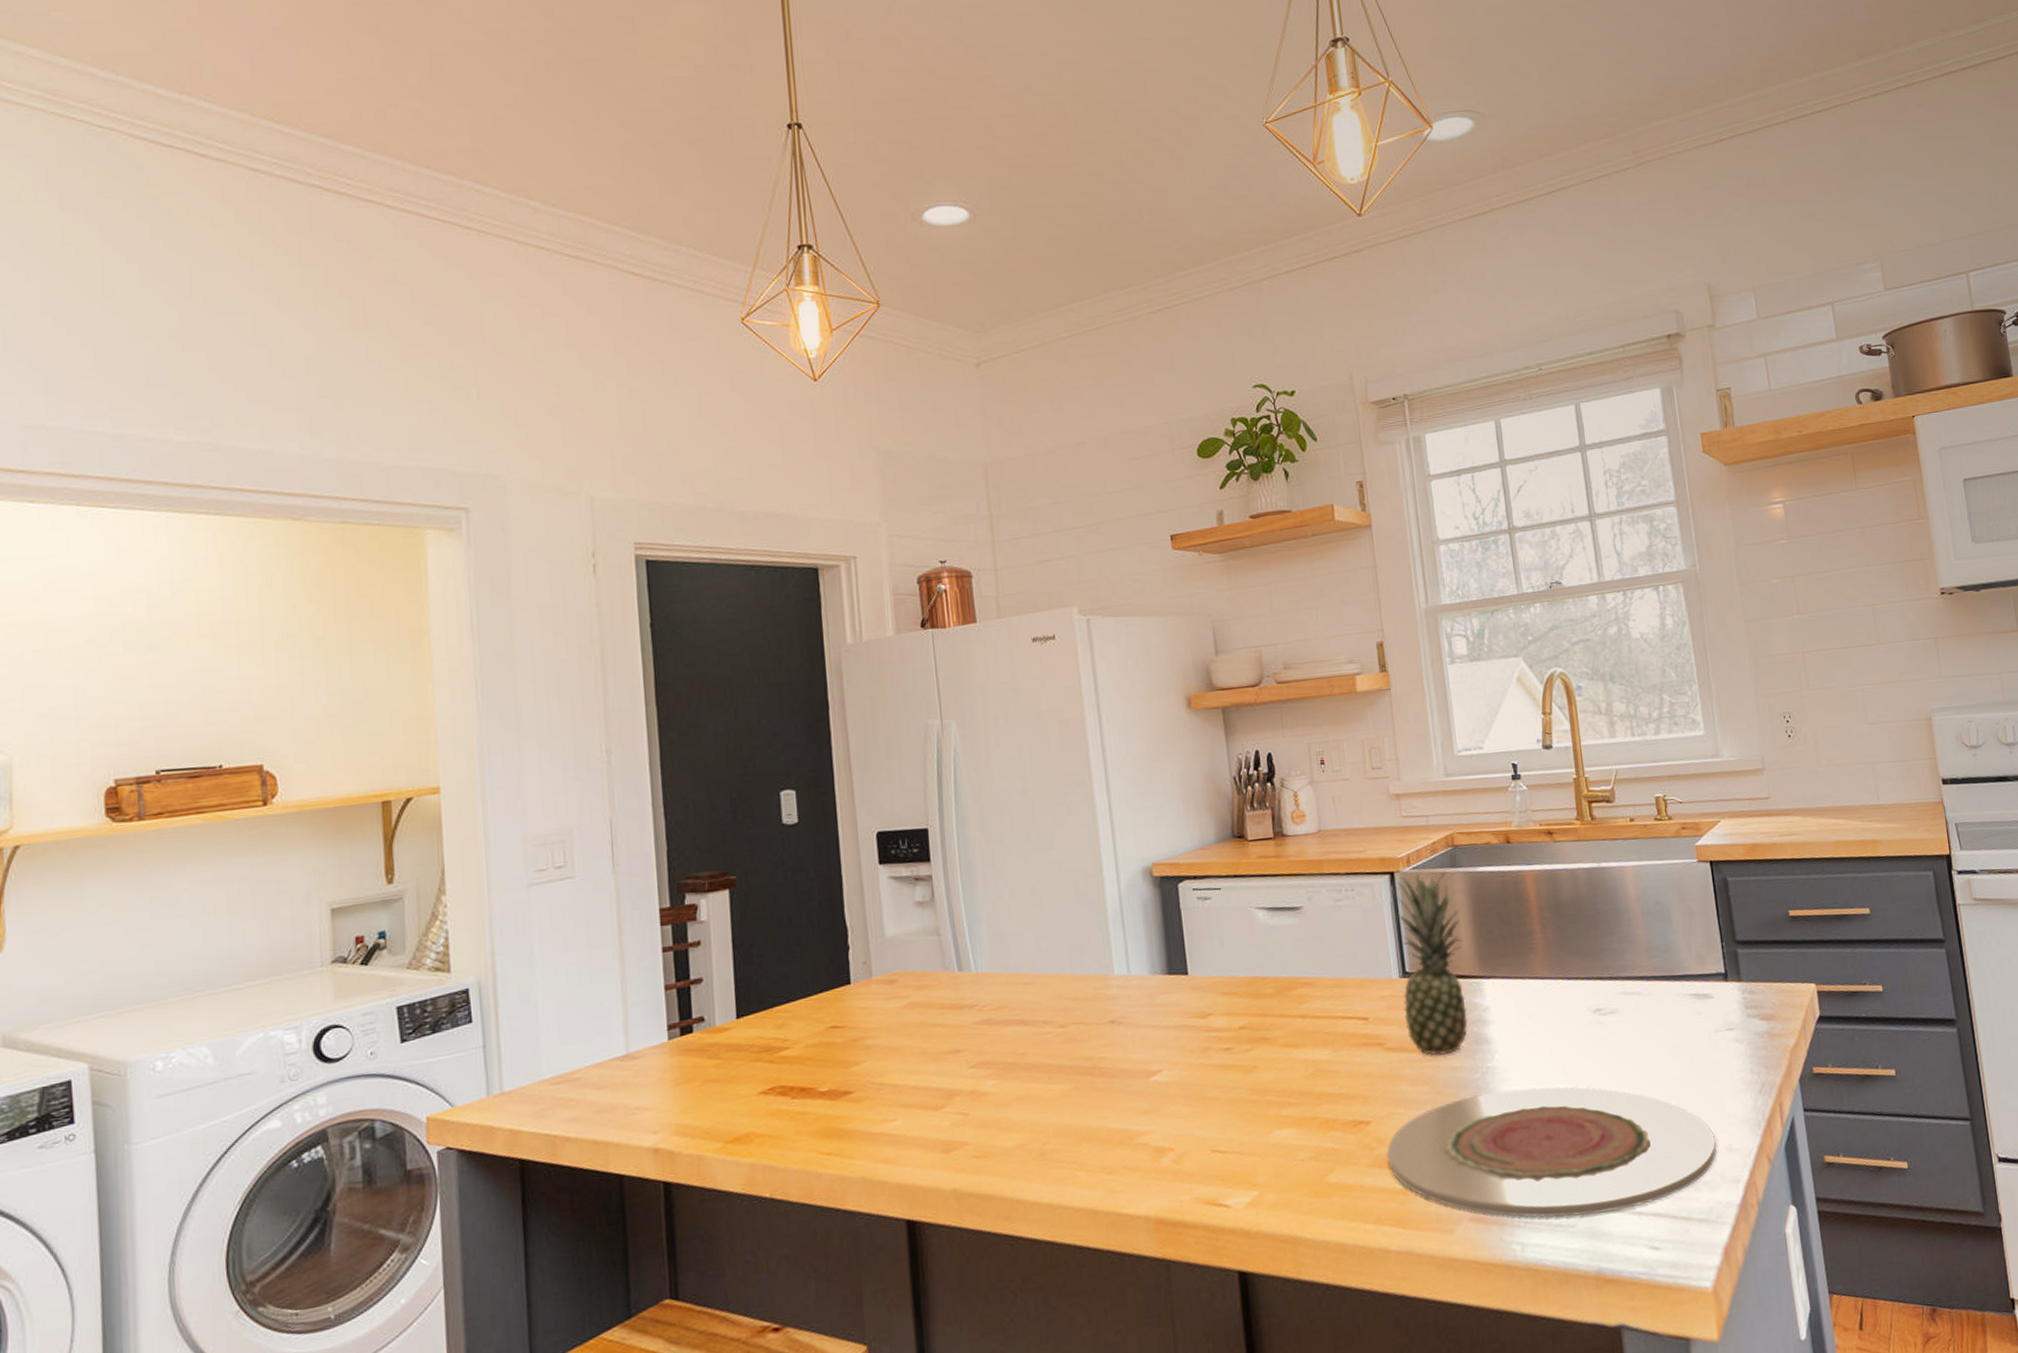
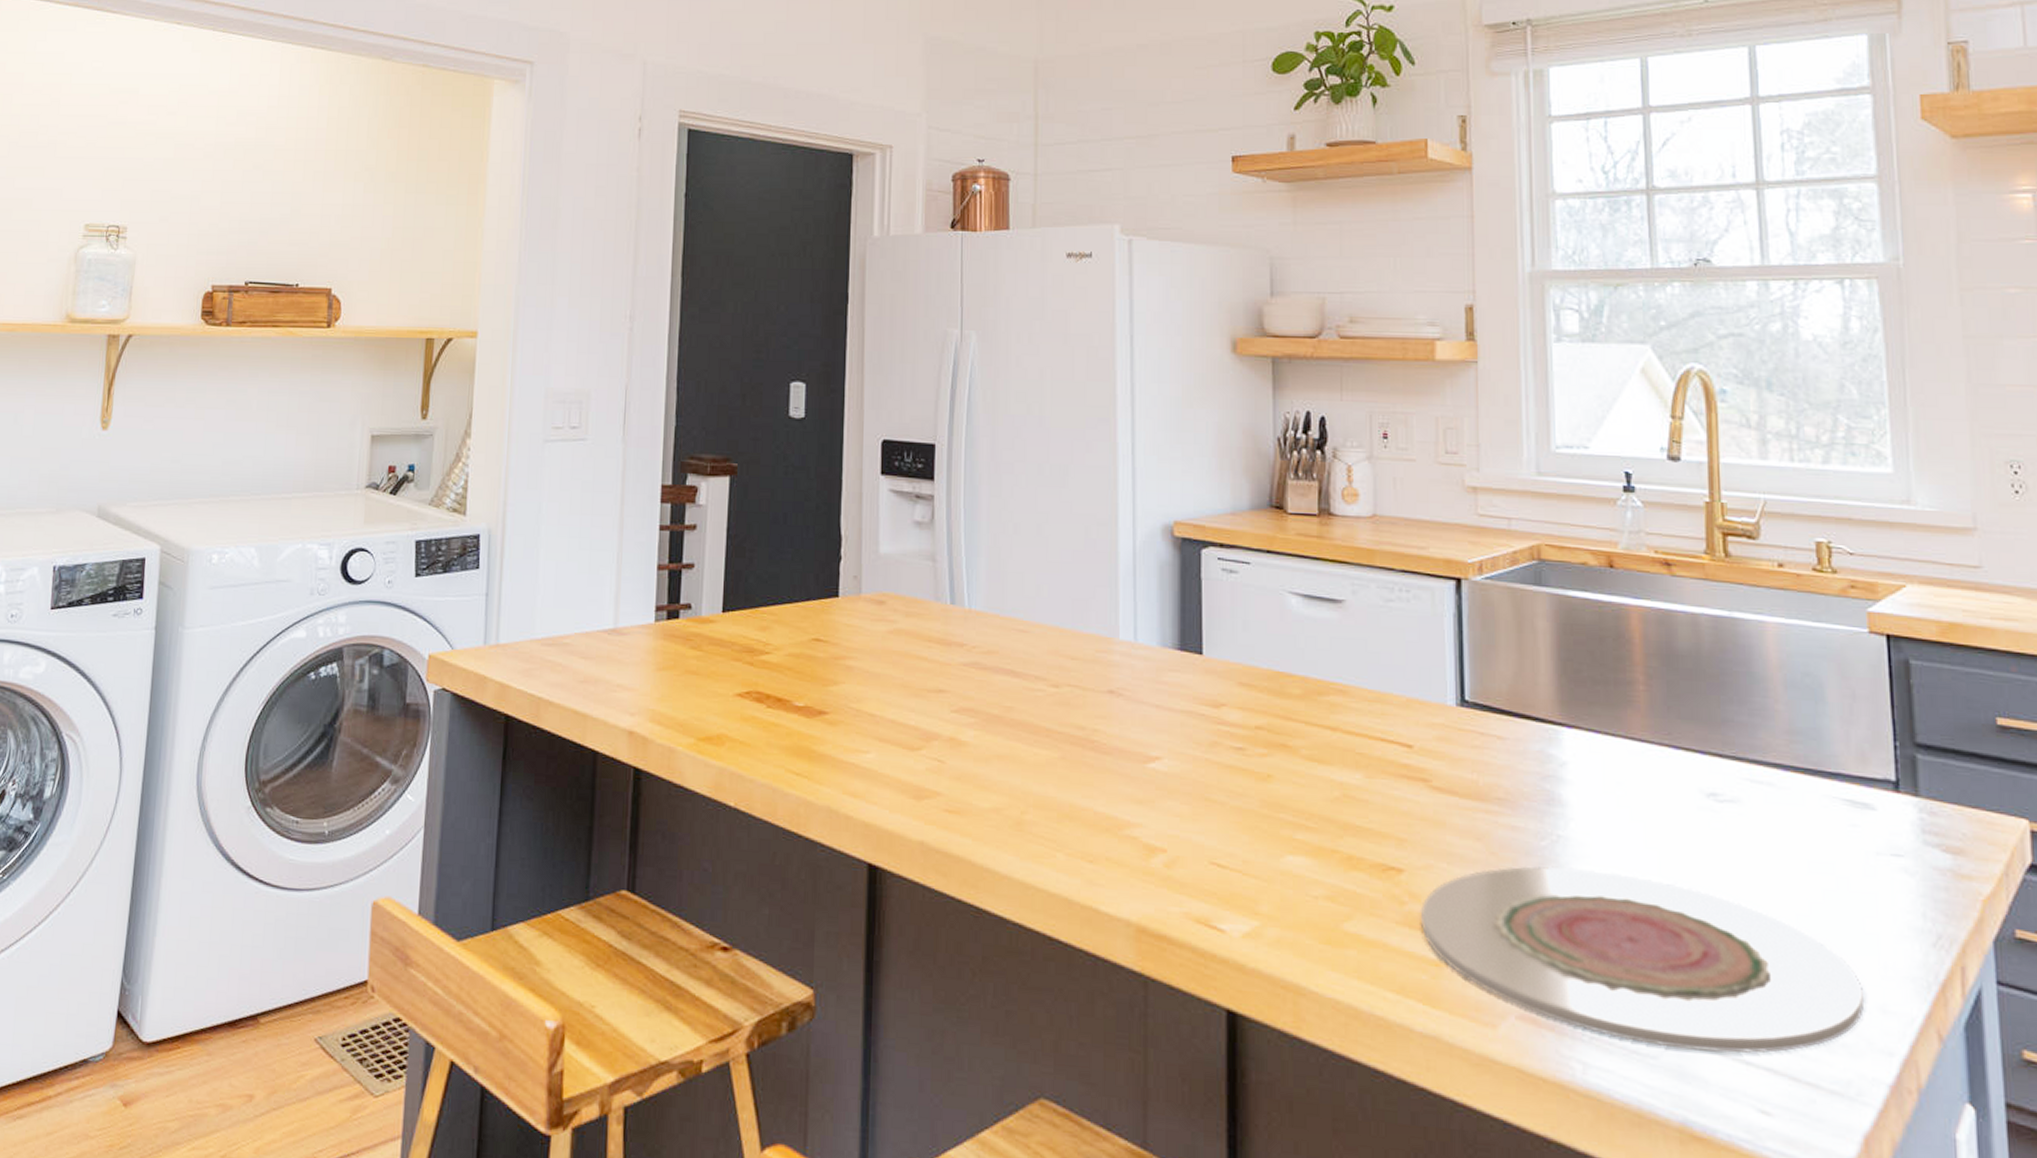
fruit: present [1396,871,1468,1056] -> none [1458,583,1541,810]

